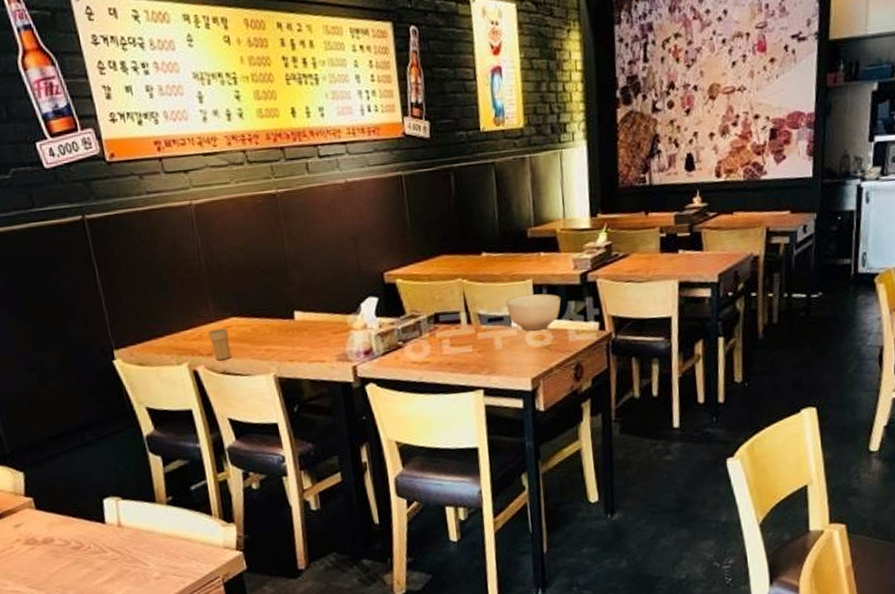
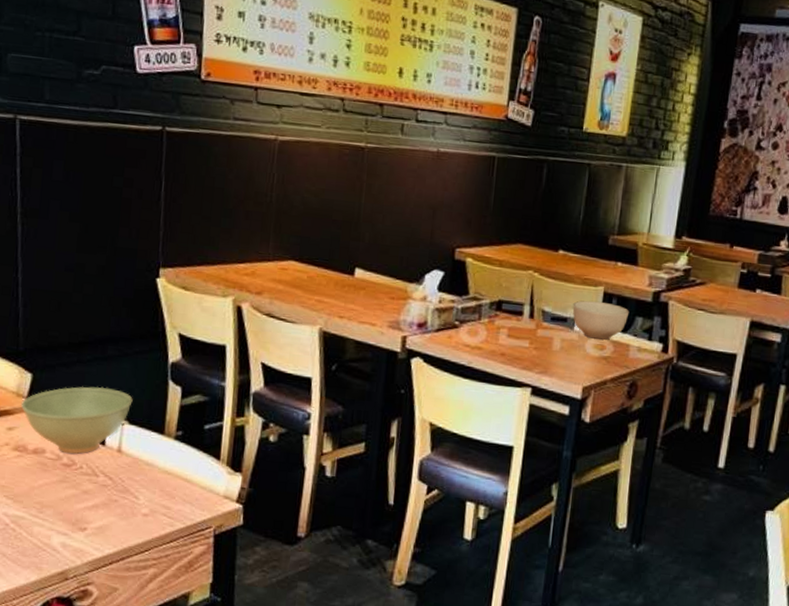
bowl: none [20,470,120,538] -> present [20,386,133,454]
cup: present [208,328,232,361] -> none [261,268,283,303]

